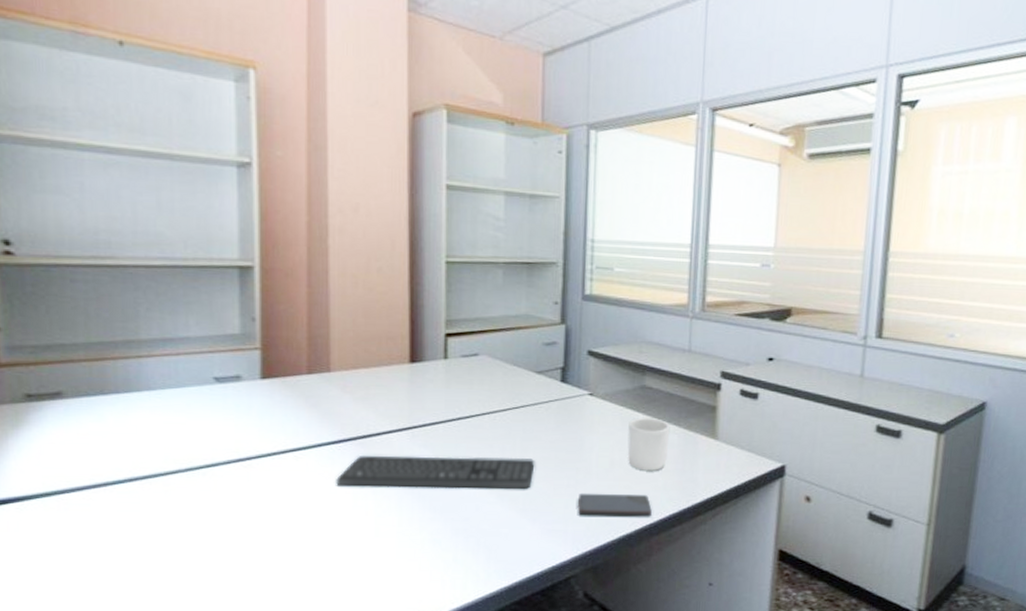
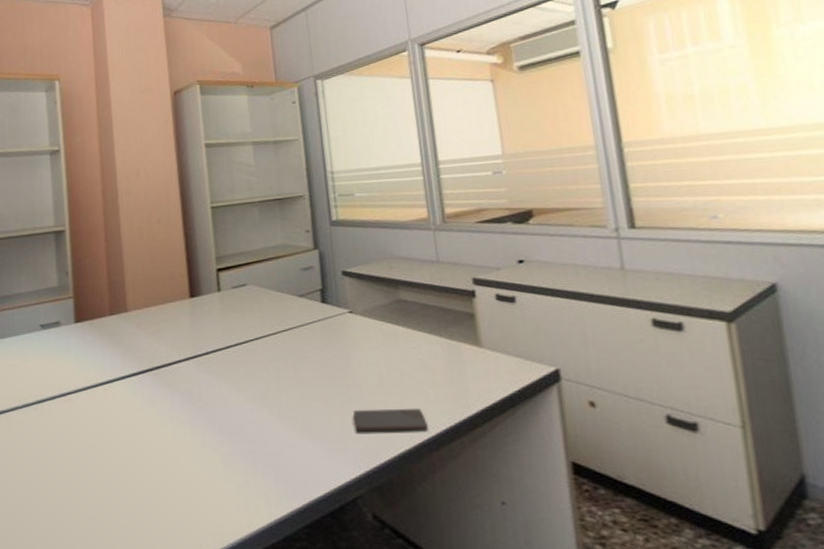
computer keyboard: present [336,455,535,489] -> none [138,378,309,414]
mug: present [627,418,670,471] -> none [390,330,434,384]

